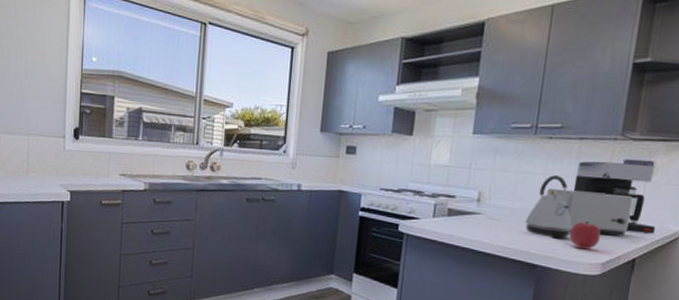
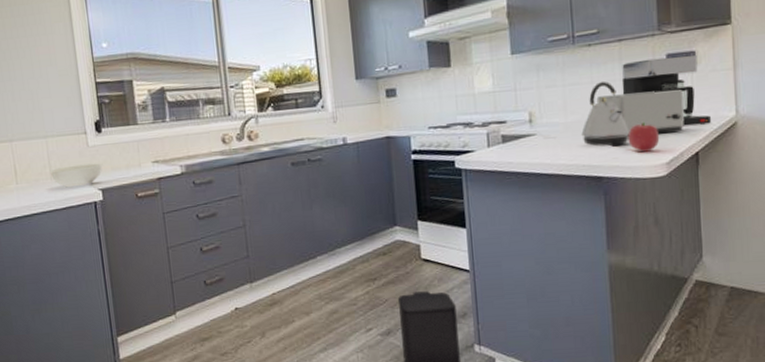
bowl: none [27,164,75,185] -> present [50,163,103,188]

